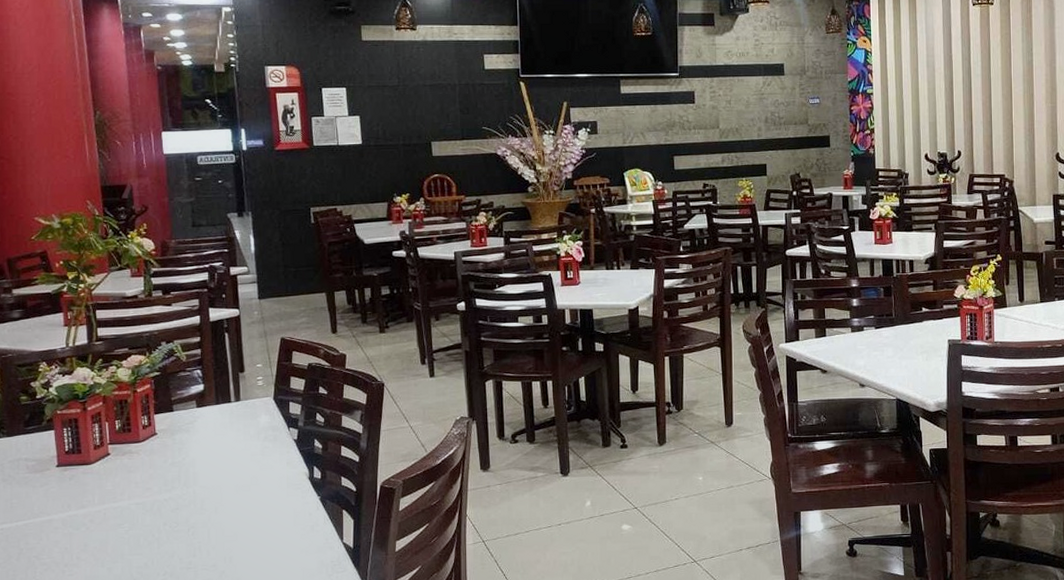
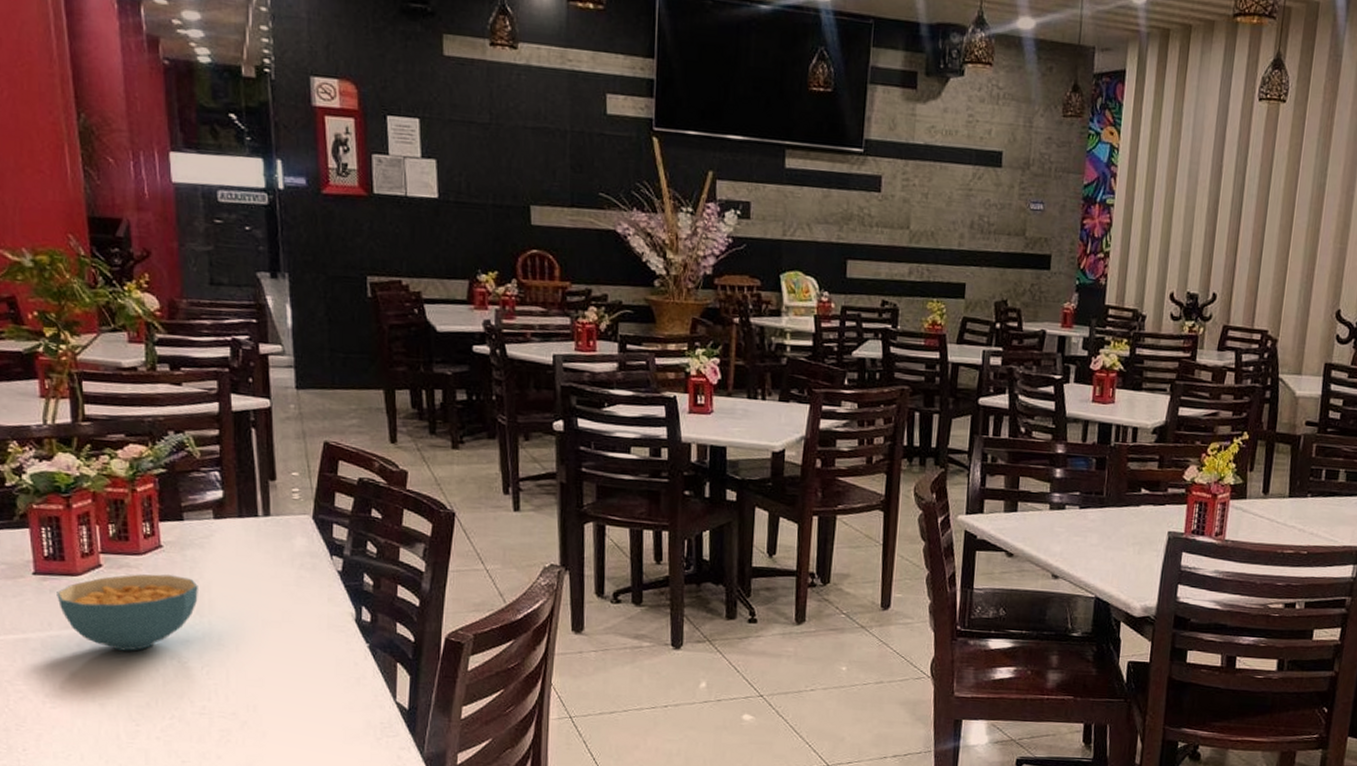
cereal bowl: none [75,456,185,522] -> present [57,574,198,651]

